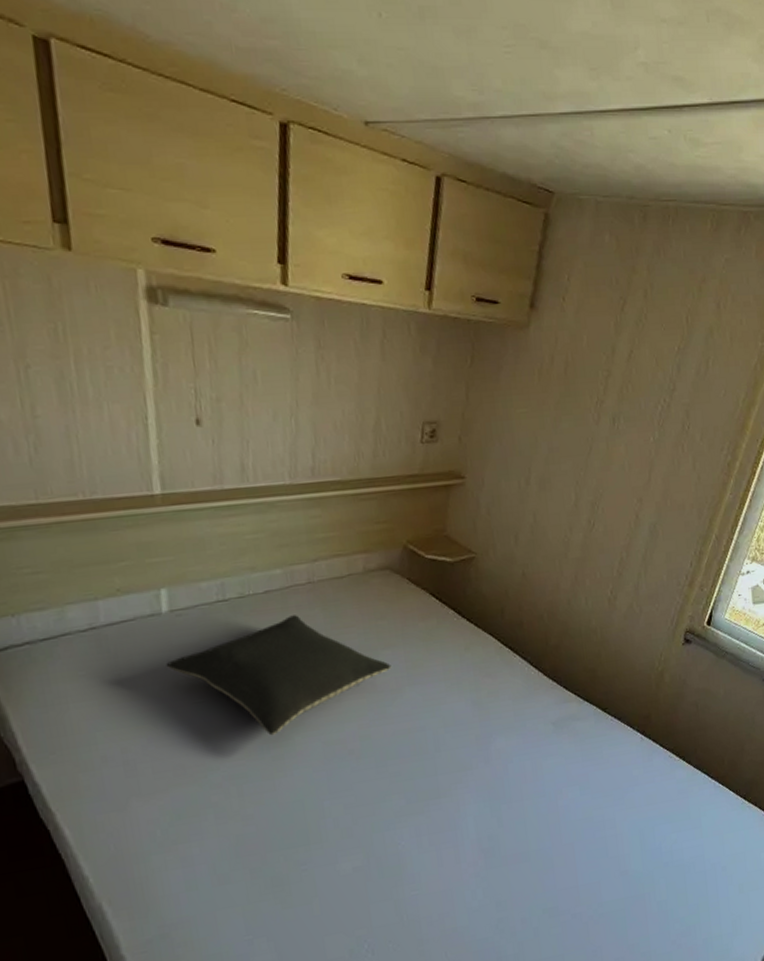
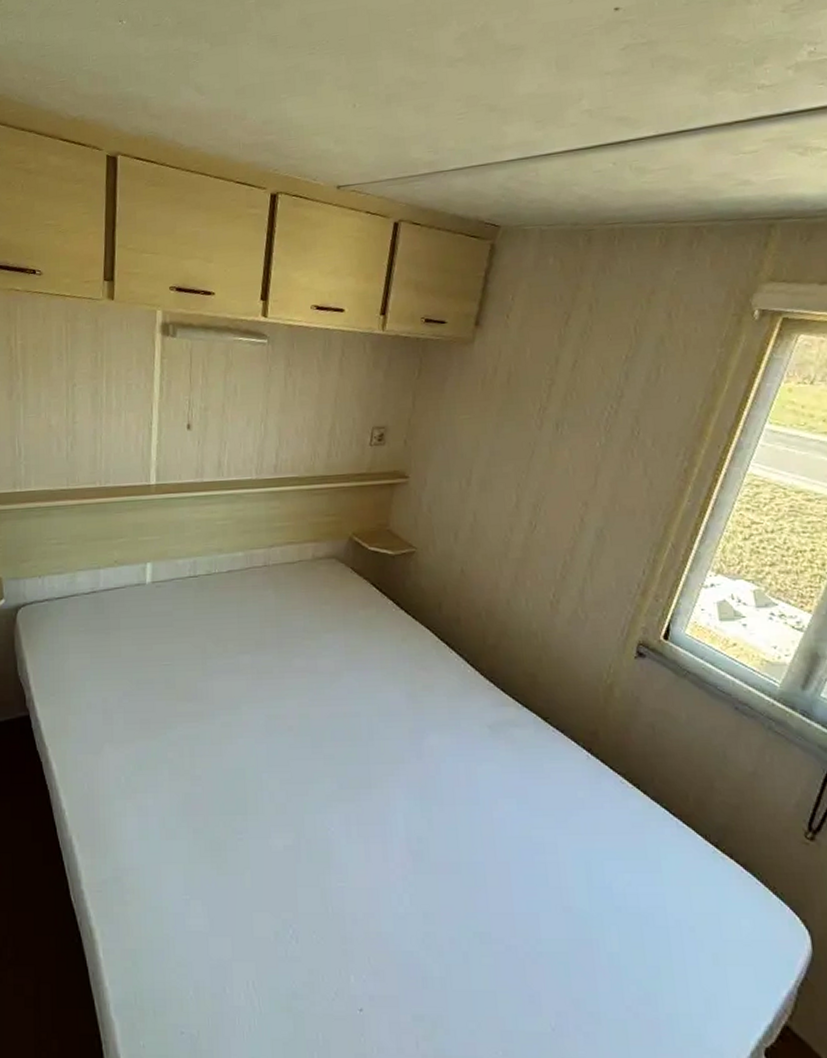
pillow: present [165,615,392,736] -> none [144,594,332,703]

